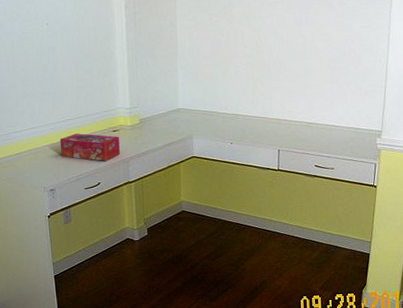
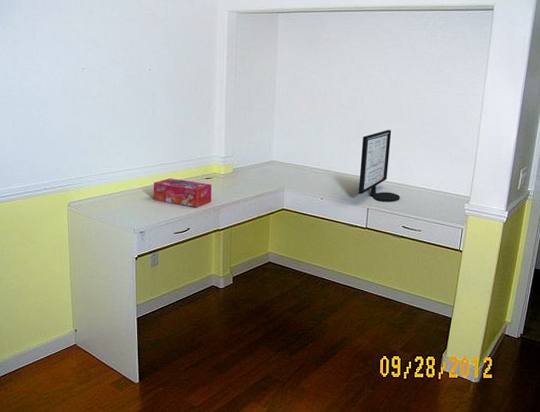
computer monitor: none [267,68,311,142] -> present [358,130,400,201]

